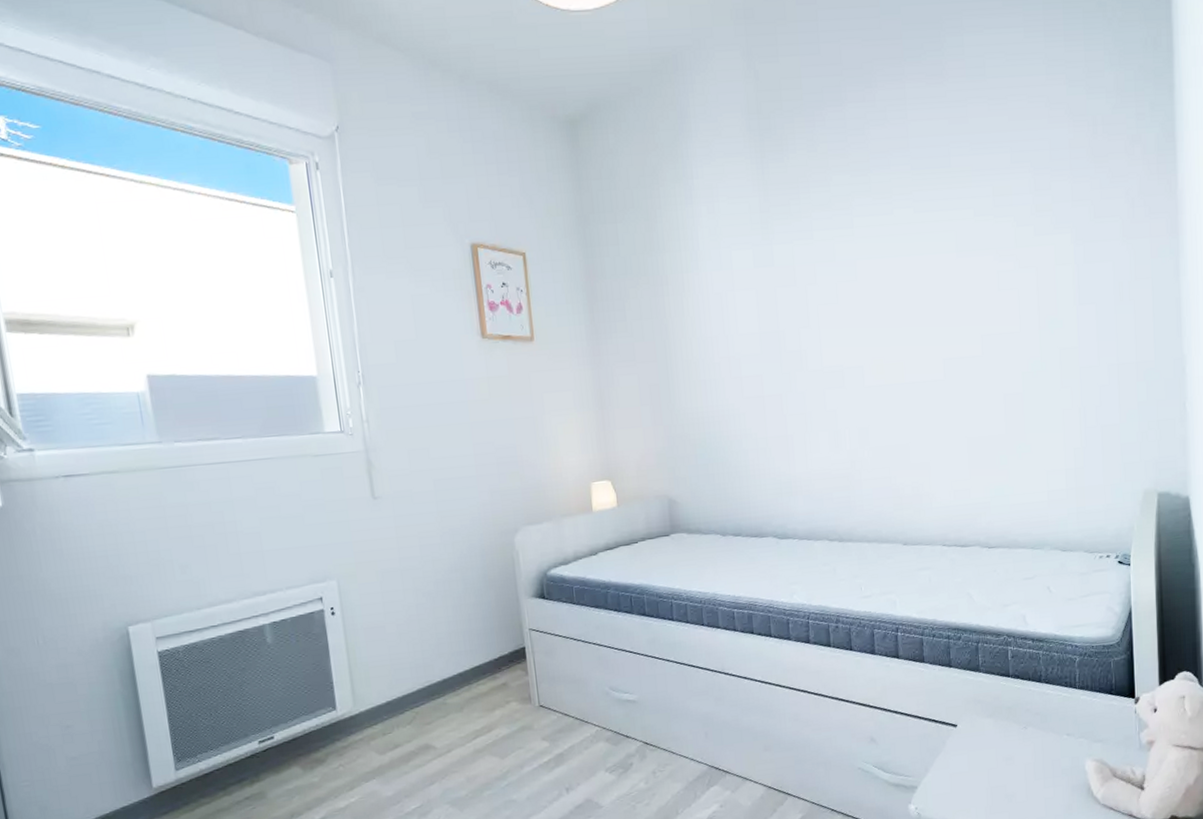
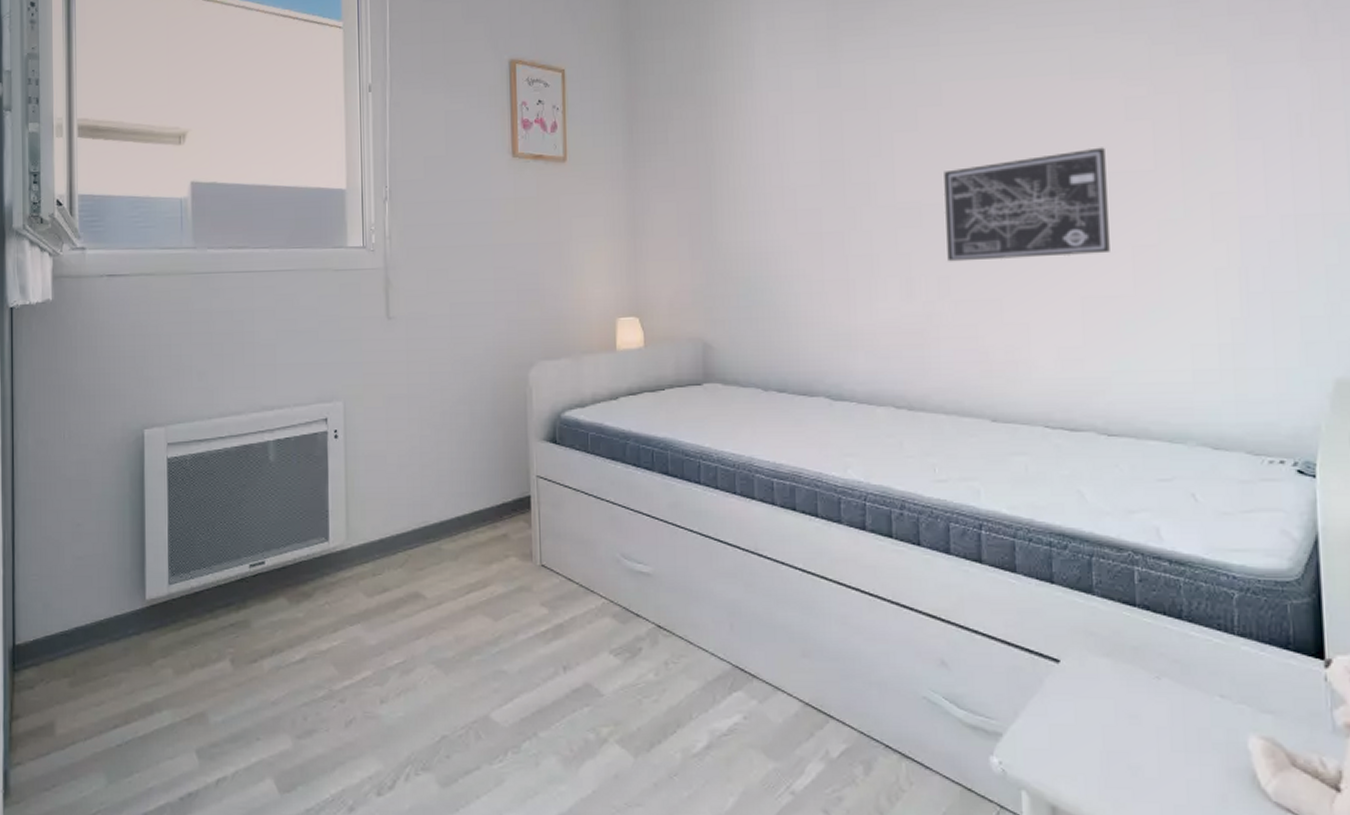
wall art: none [860,314,988,416] -> present [943,147,1110,262]

